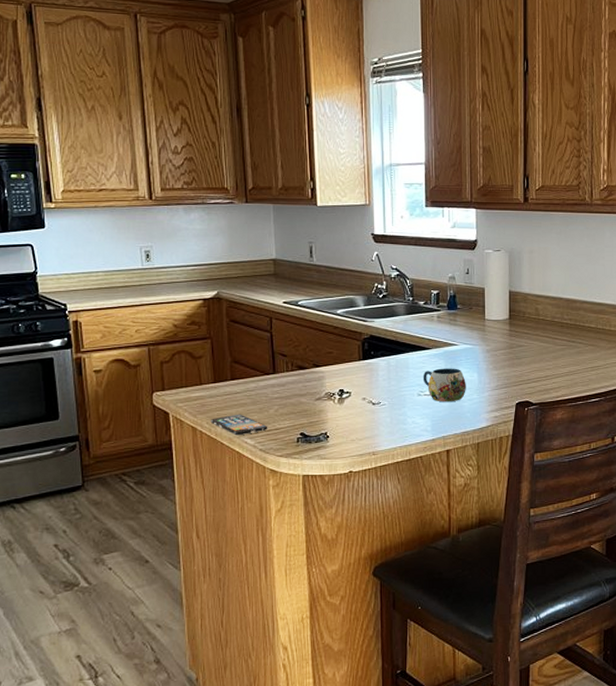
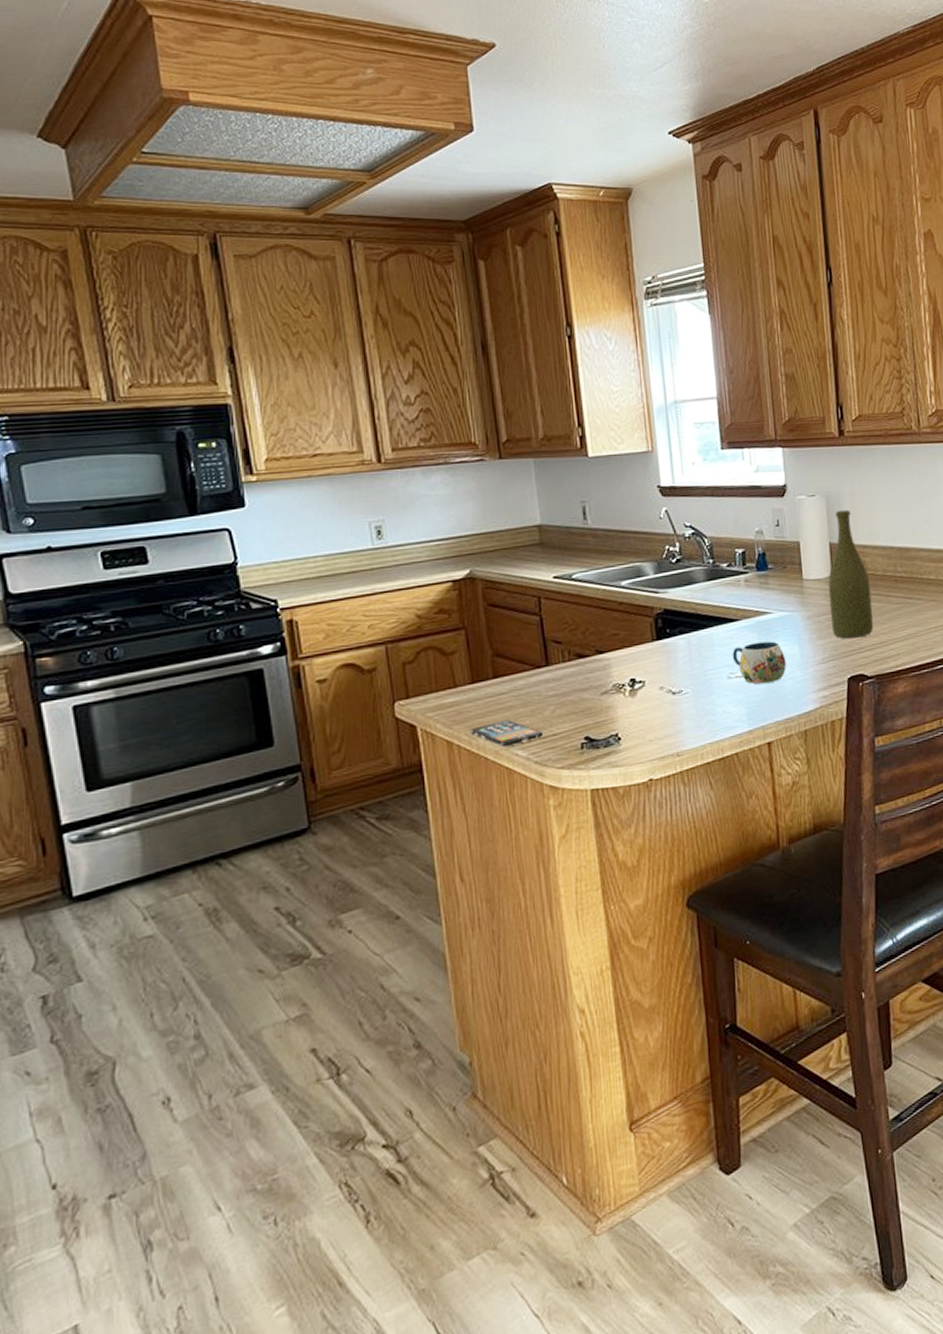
bottle: none [505,264,541,371] -> present [828,509,874,639]

